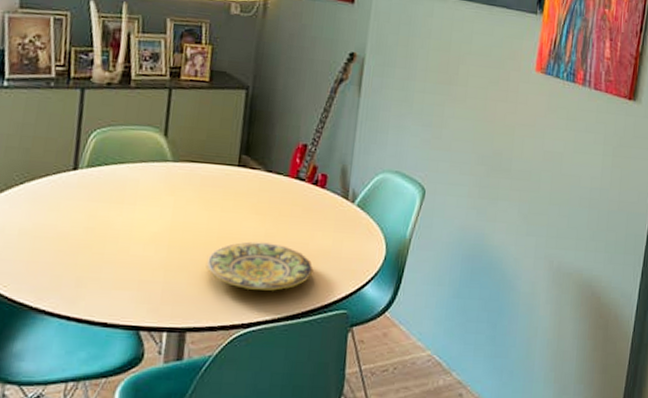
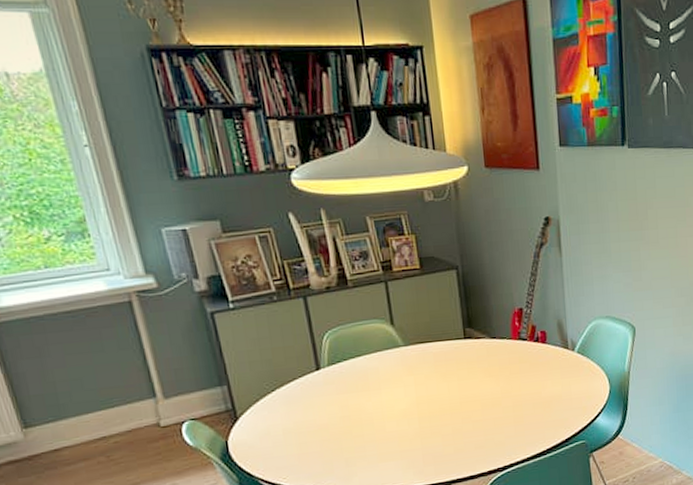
plate: present [205,241,313,291] -> none [455,398,550,440]

